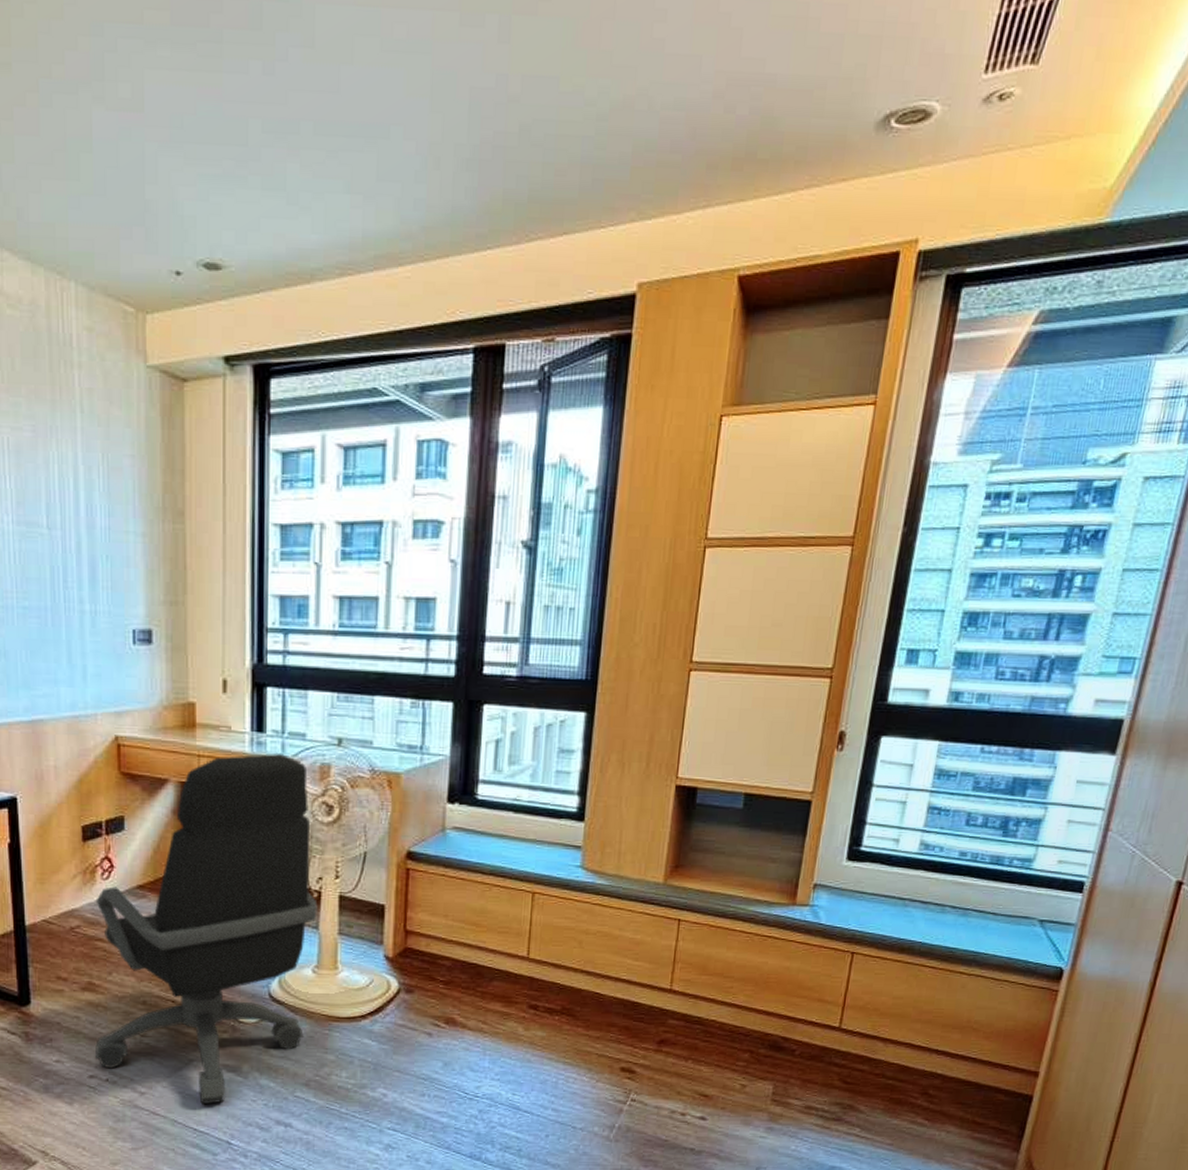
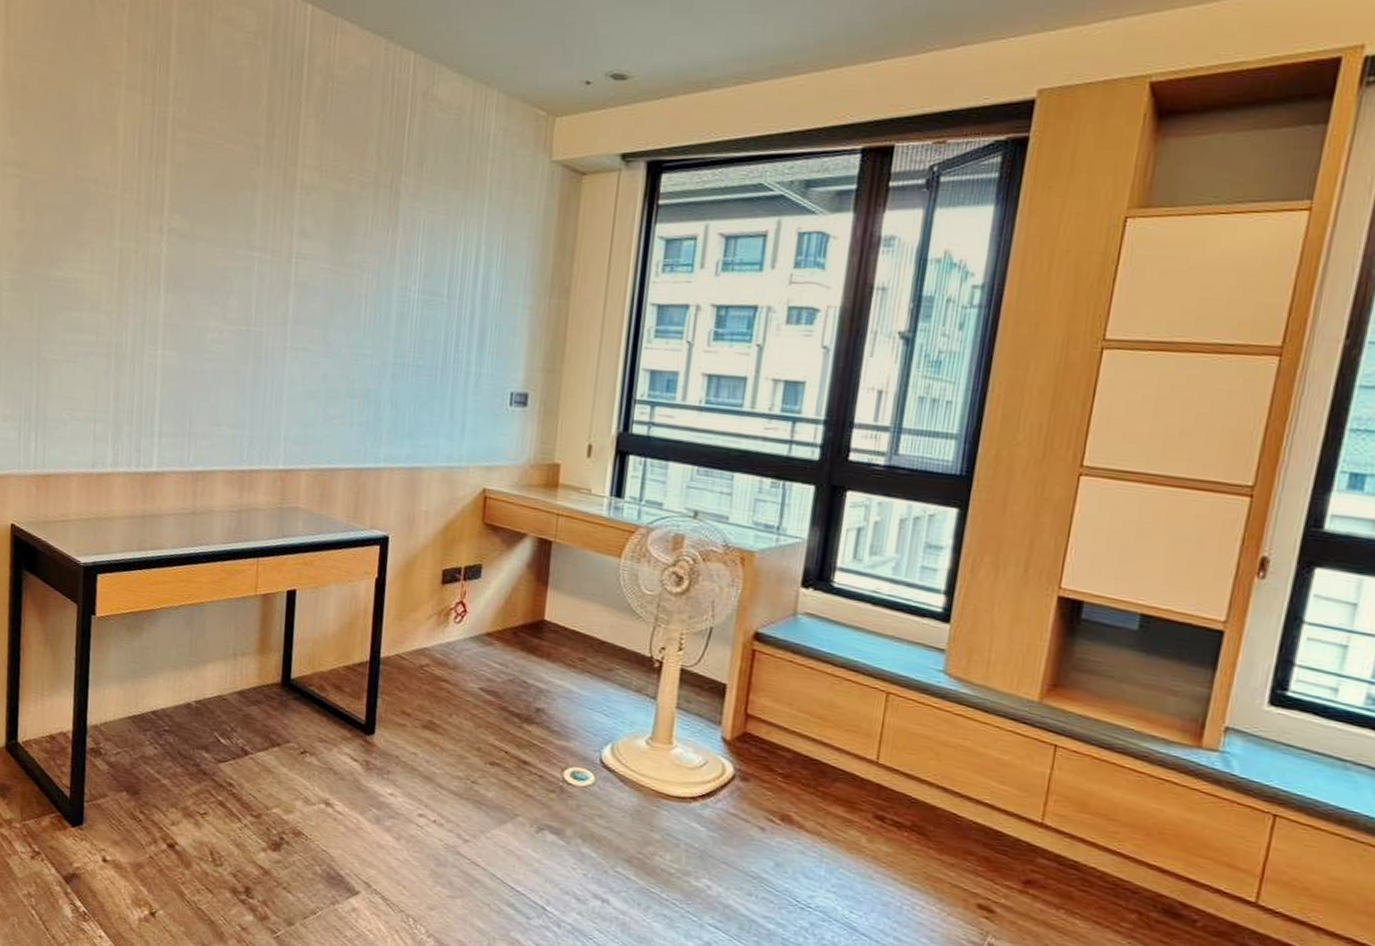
office chair: present [94,754,318,1105] -> none [426,517,660,865]

